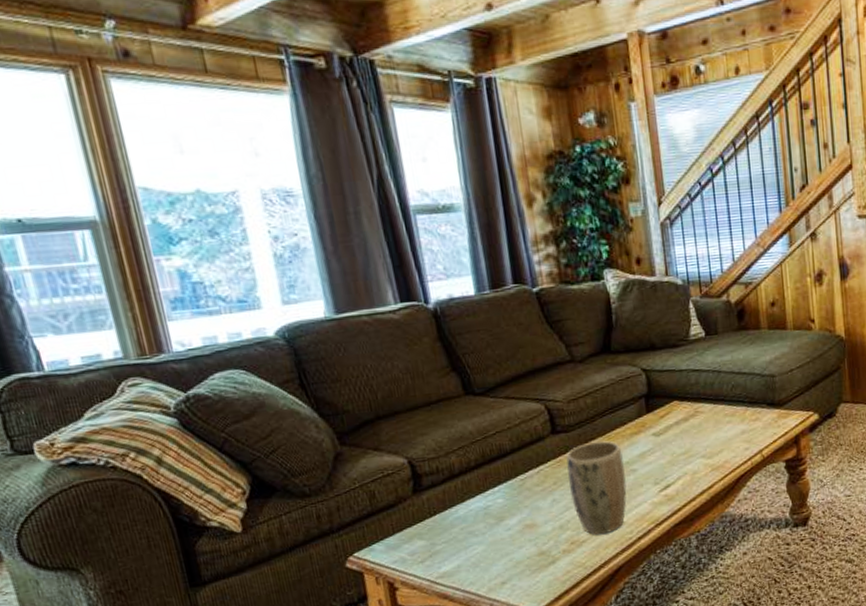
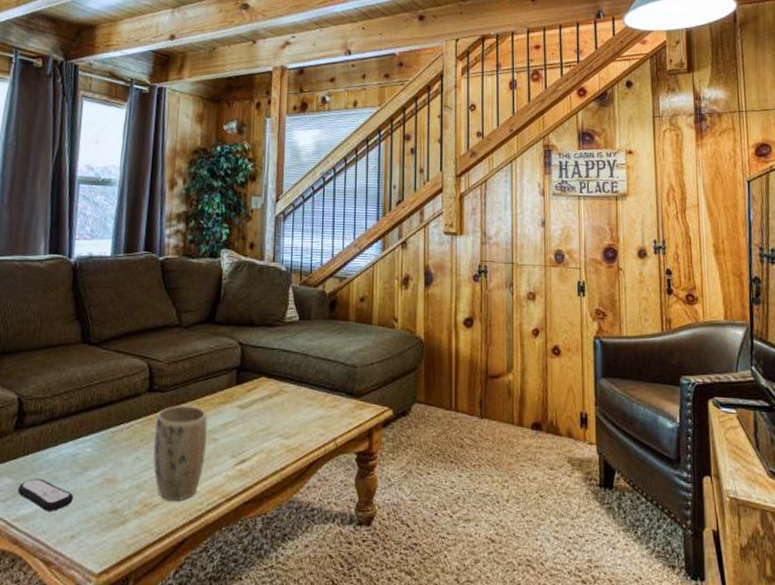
remote control: none [433,535,496,565] -> present [18,478,74,511]

